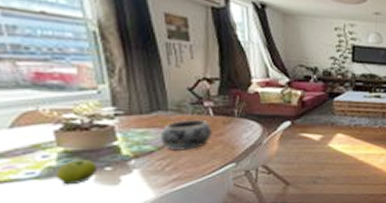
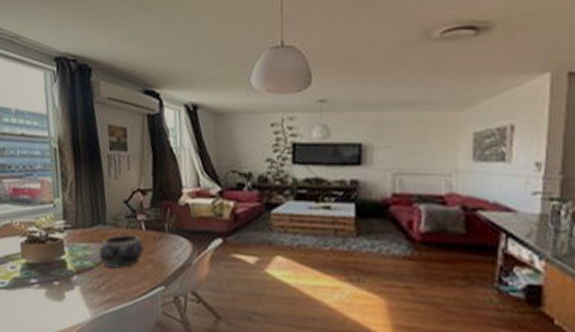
fruit: present [55,160,98,185] -> none [18,272,49,298]

